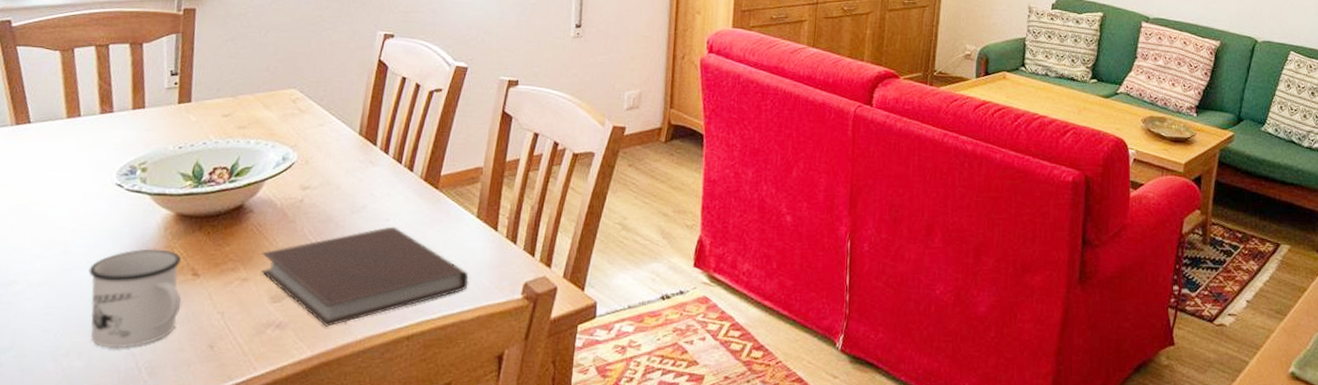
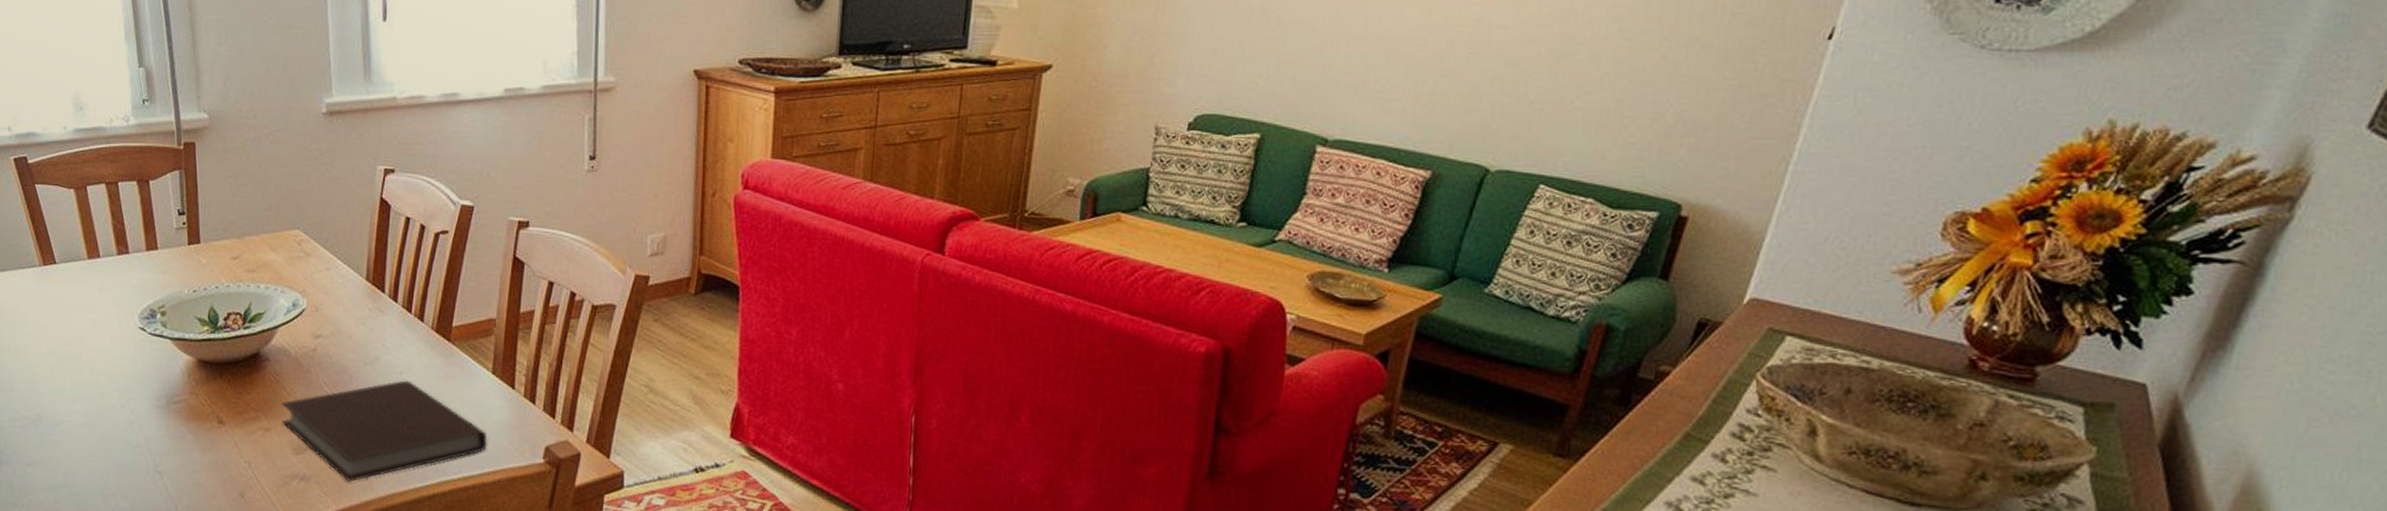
mug: present [88,249,182,348] -> none [124,394,211,492]

